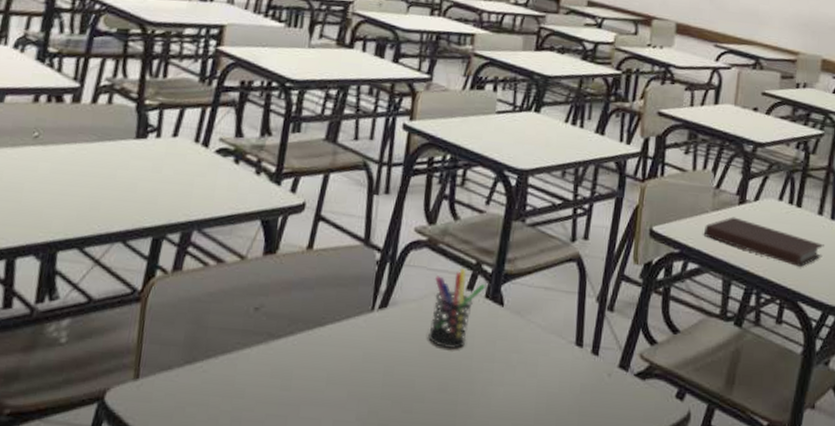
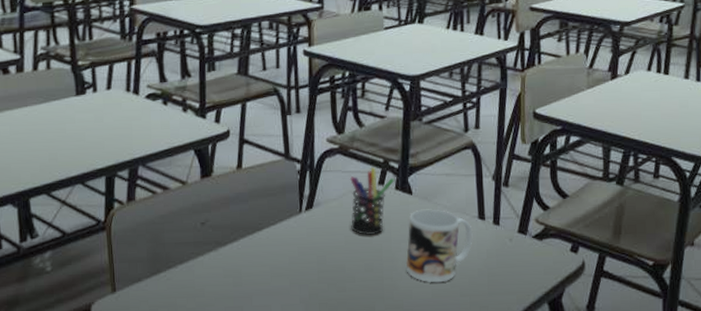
mug: none [485,325,567,416] -> present [405,209,473,283]
notebook: present [703,216,824,268] -> none [581,91,692,128]

